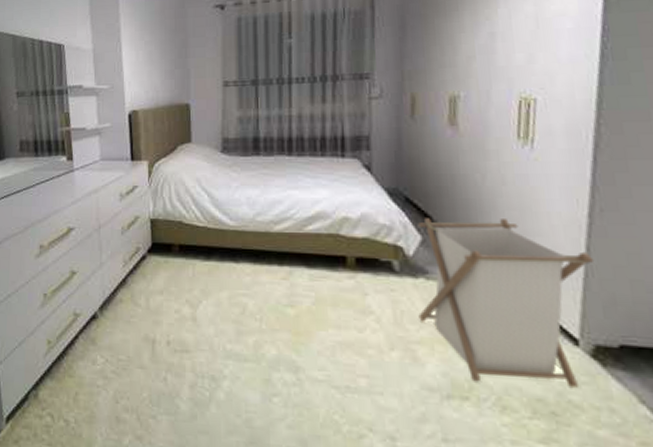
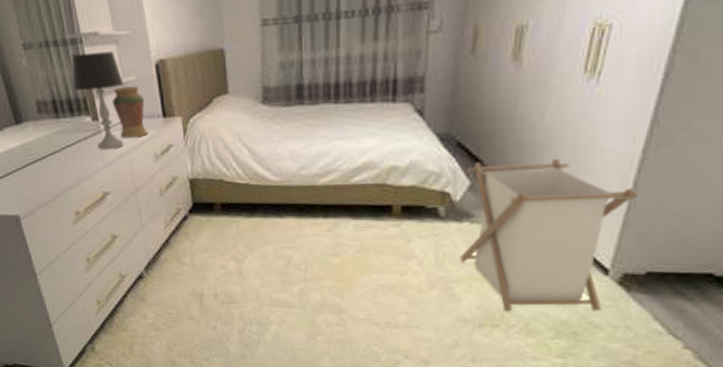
table lamp: none [54,102,99,187] -> present [71,51,124,150]
decorative vase: none [86,132,116,178] -> present [112,86,148,139]

